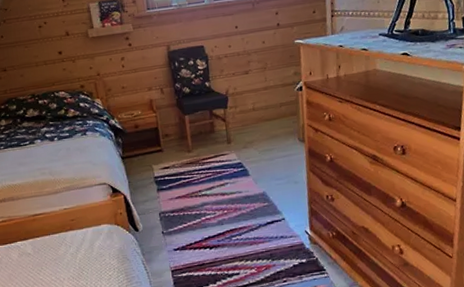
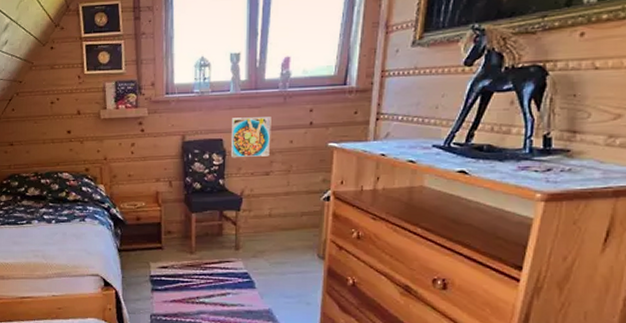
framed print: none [210,22,247,62] -> present [230,117,271,158]

